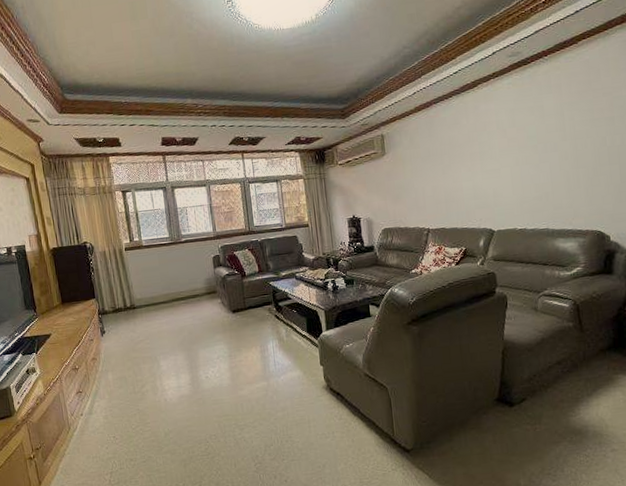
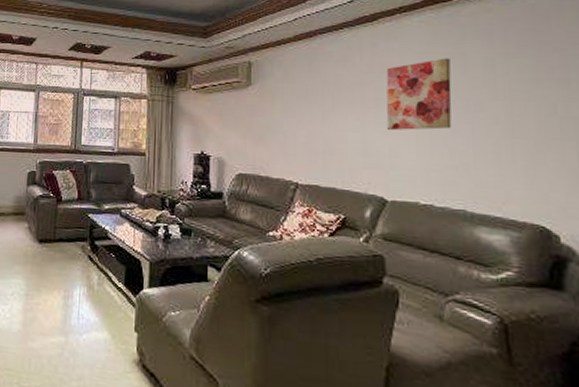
wall art: none [486,111,536,176] -> present [386,58,452,131]

